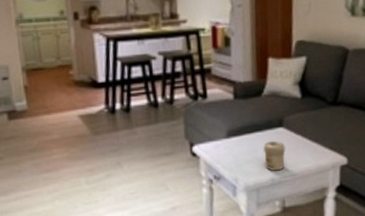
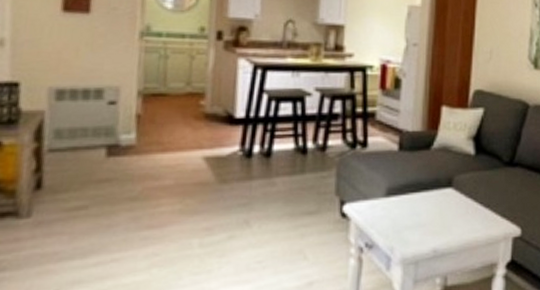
jar: present [263,141,285,171] -> none [426,203,453,241]

